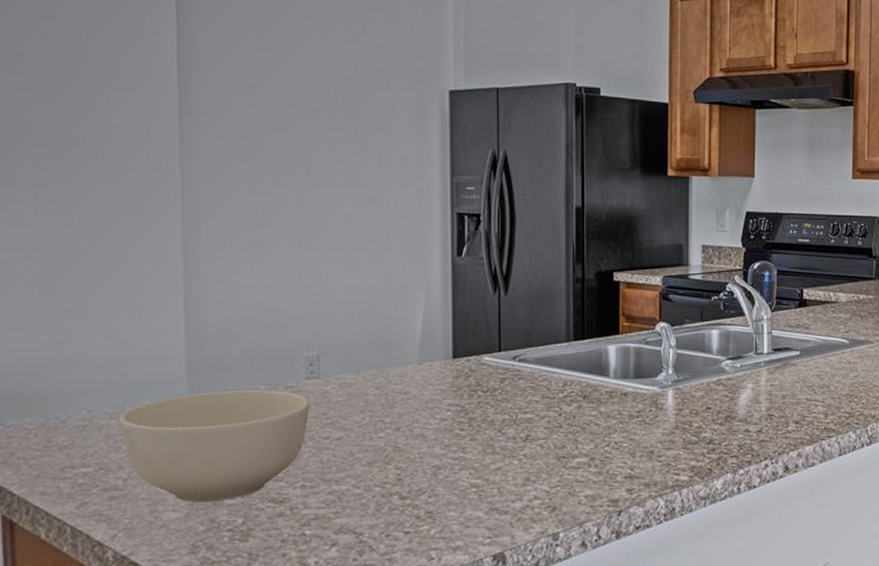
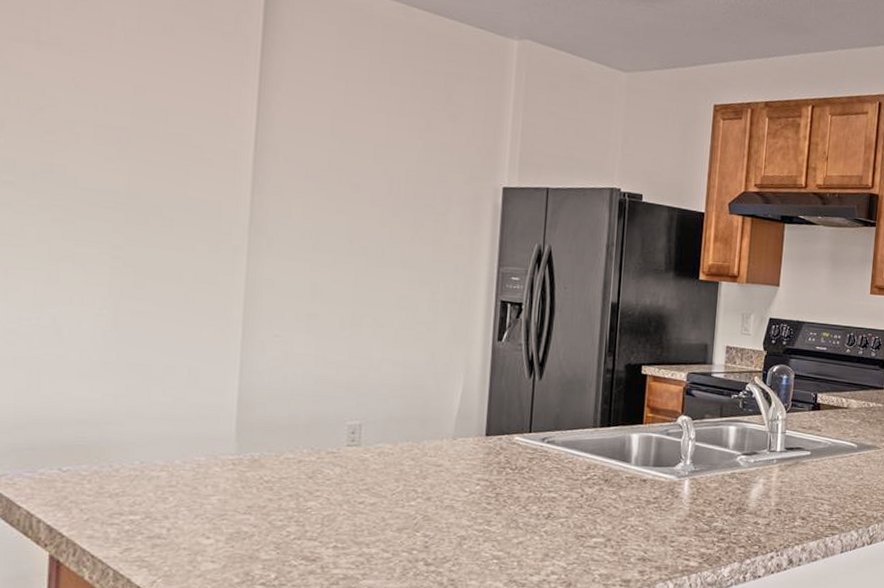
bowl: present [119,390,310,503] -> none [169,452,349,556]

